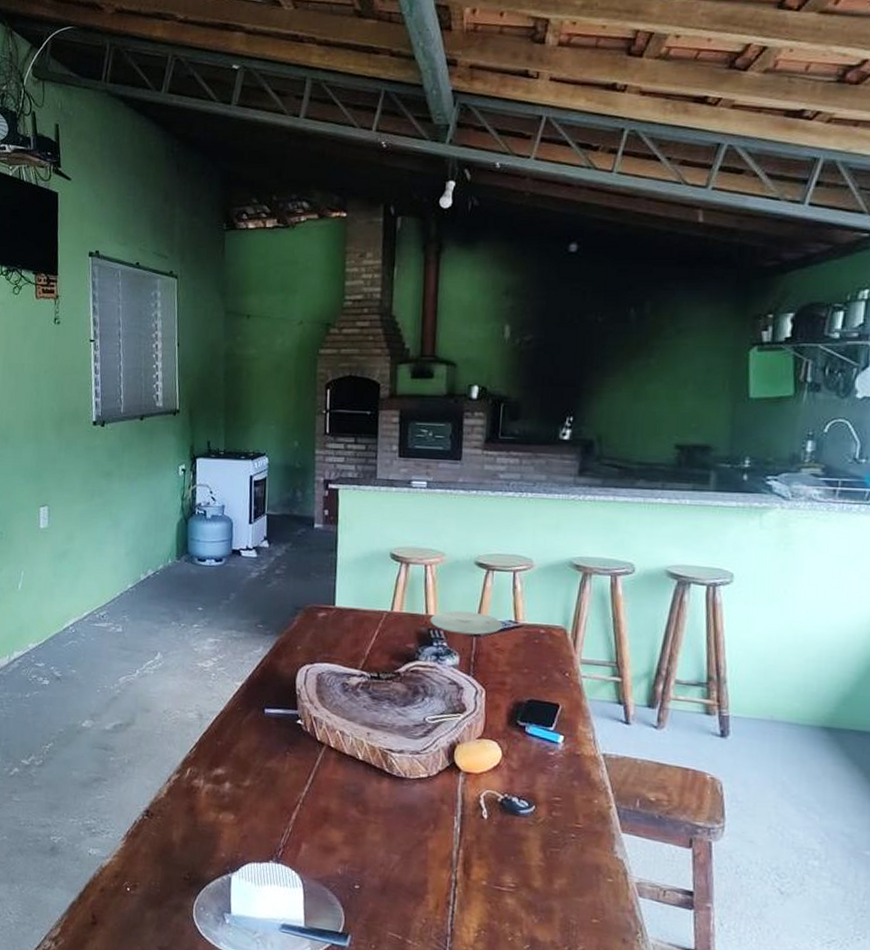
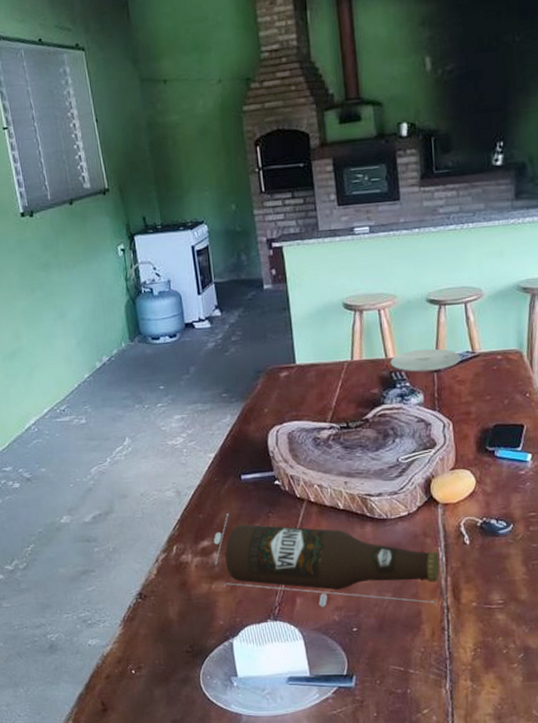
beer bottle: none [226,745,454,875] -> present [214,514,440,607]

